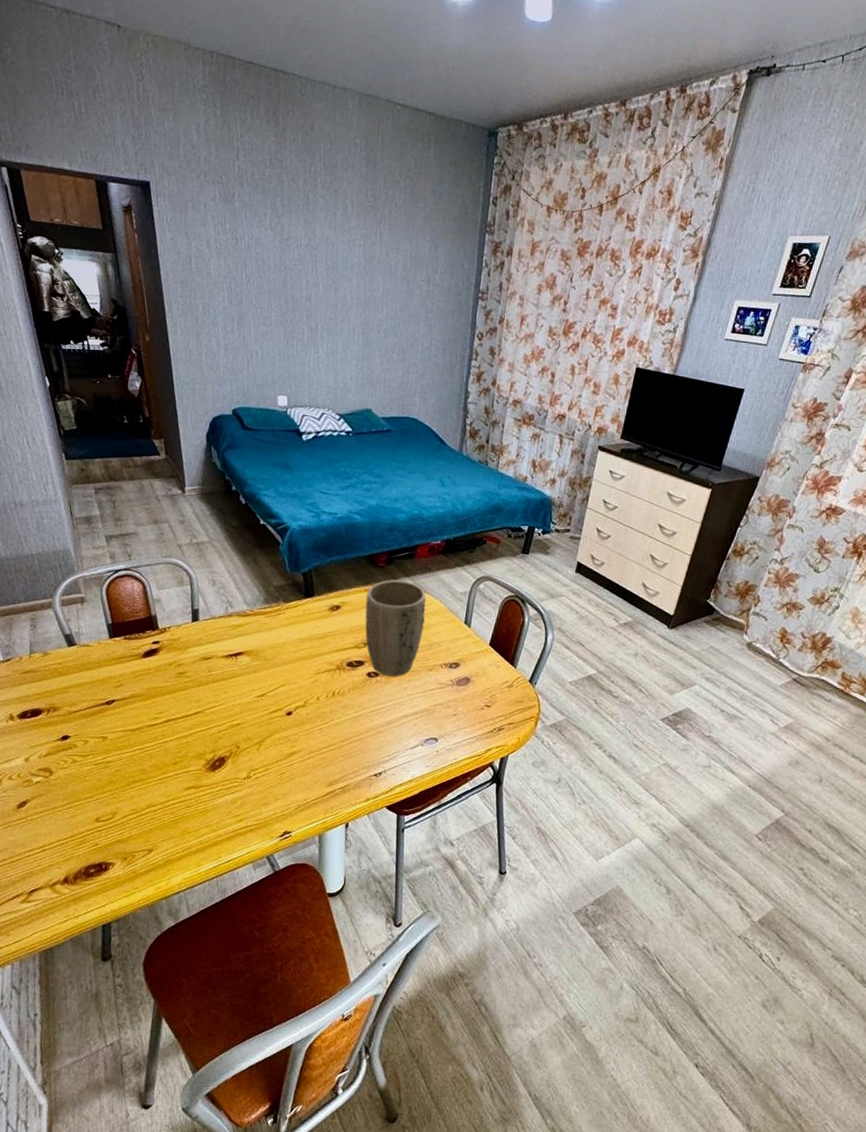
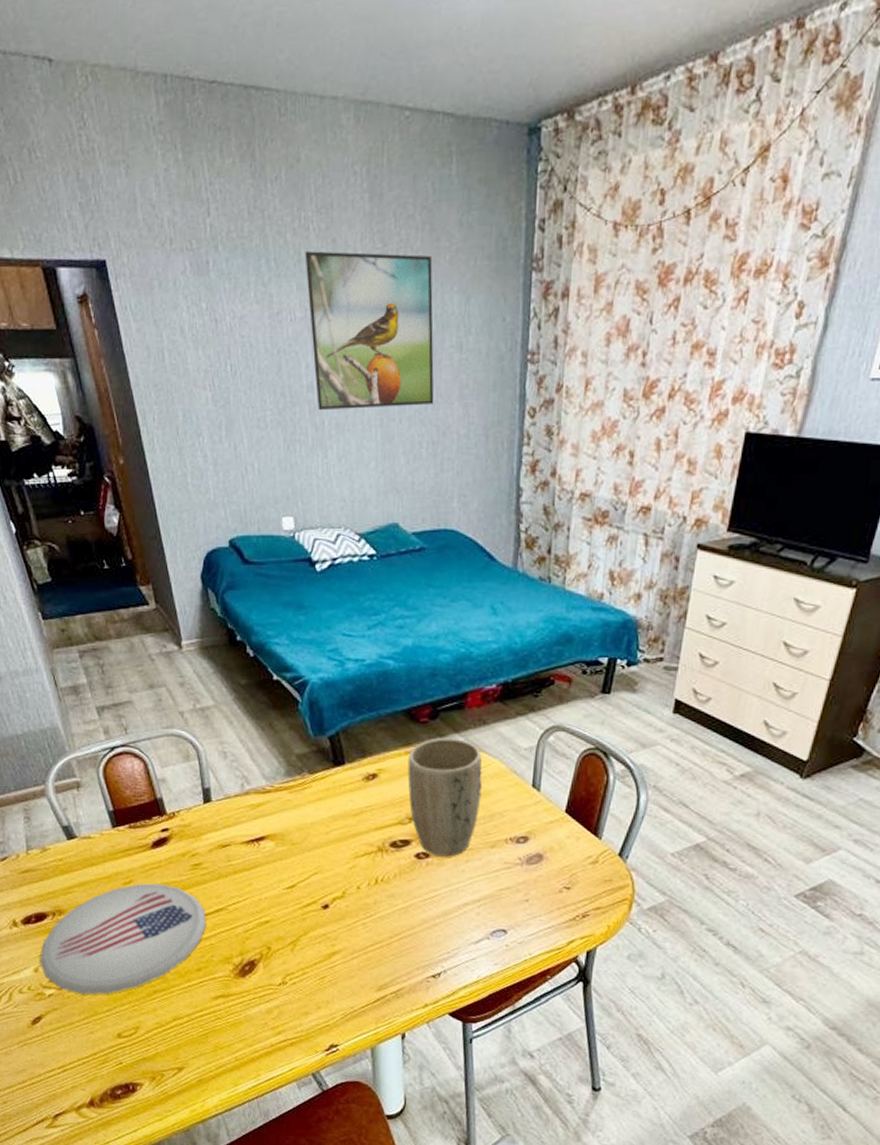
plate: none [31,687,185,783] -> present [40,883,206,995]
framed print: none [312,196,411,322] -> present [305,251,434,411]

